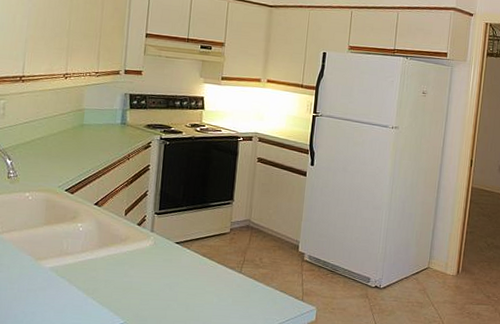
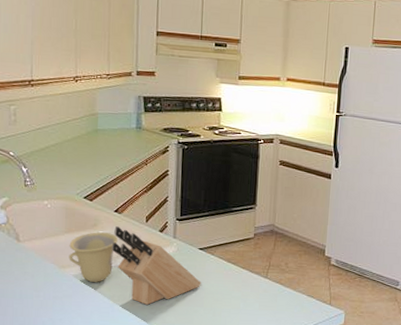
cup: none [46,224,97,275] -> present [69,232,119,282]
knife block: none [89,219,176,299] -> present [111,226,201,305]

